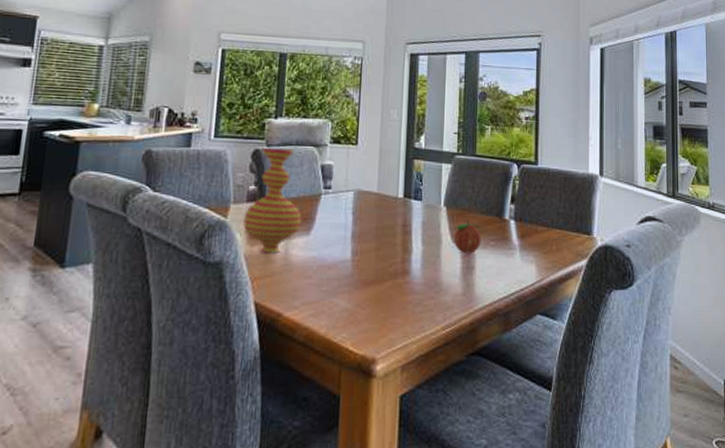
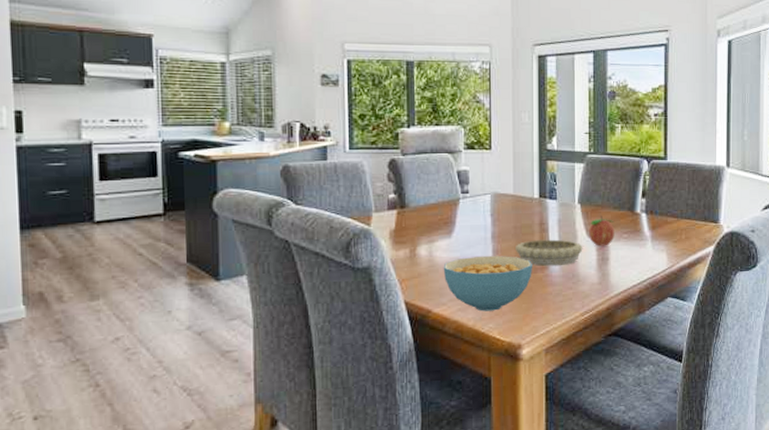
vase: present [243,148,303,253] -> none [387,157,444,256]
cereal bowl: none [298,257,393,319] -> present [443,256,532,312]
decorative bowl: none [376,242,447,273] -> present [516,239,583,267]

